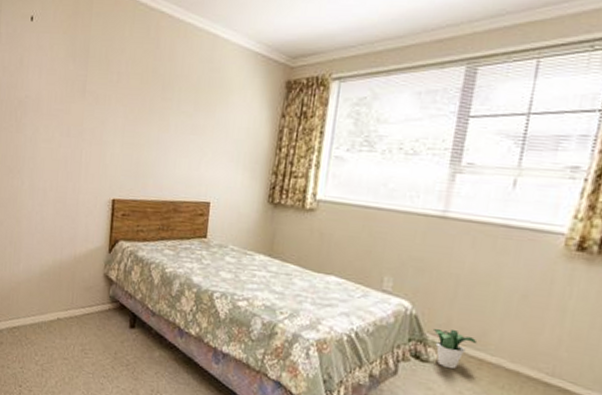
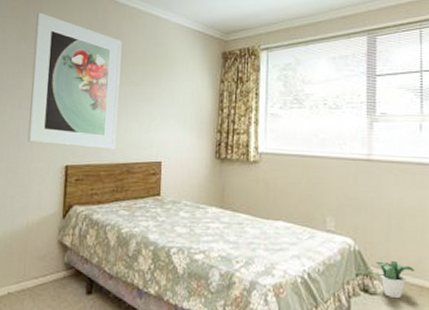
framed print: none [75,28,175,186] -> present [27,12,122,150]

